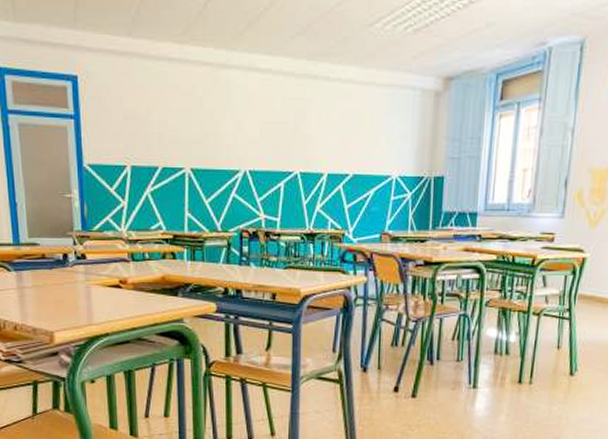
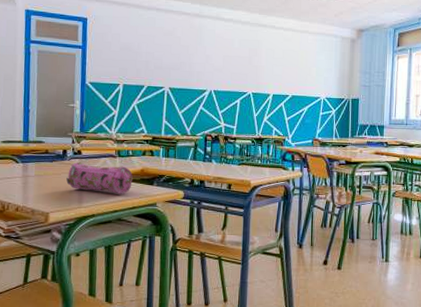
pencil case: none [71,269,152,308] -> present [66,162,133,194]

